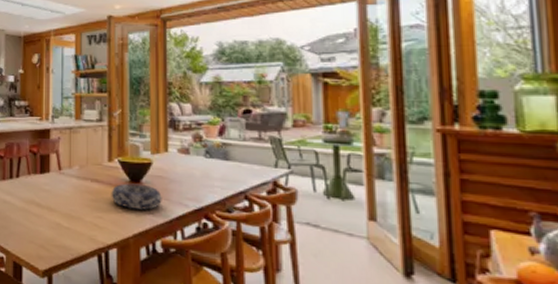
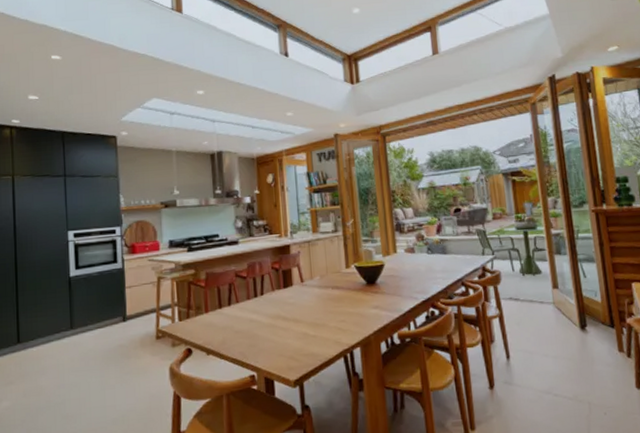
decorative bowl: present [111,183,162,210] -> none [350,284,396,309]

